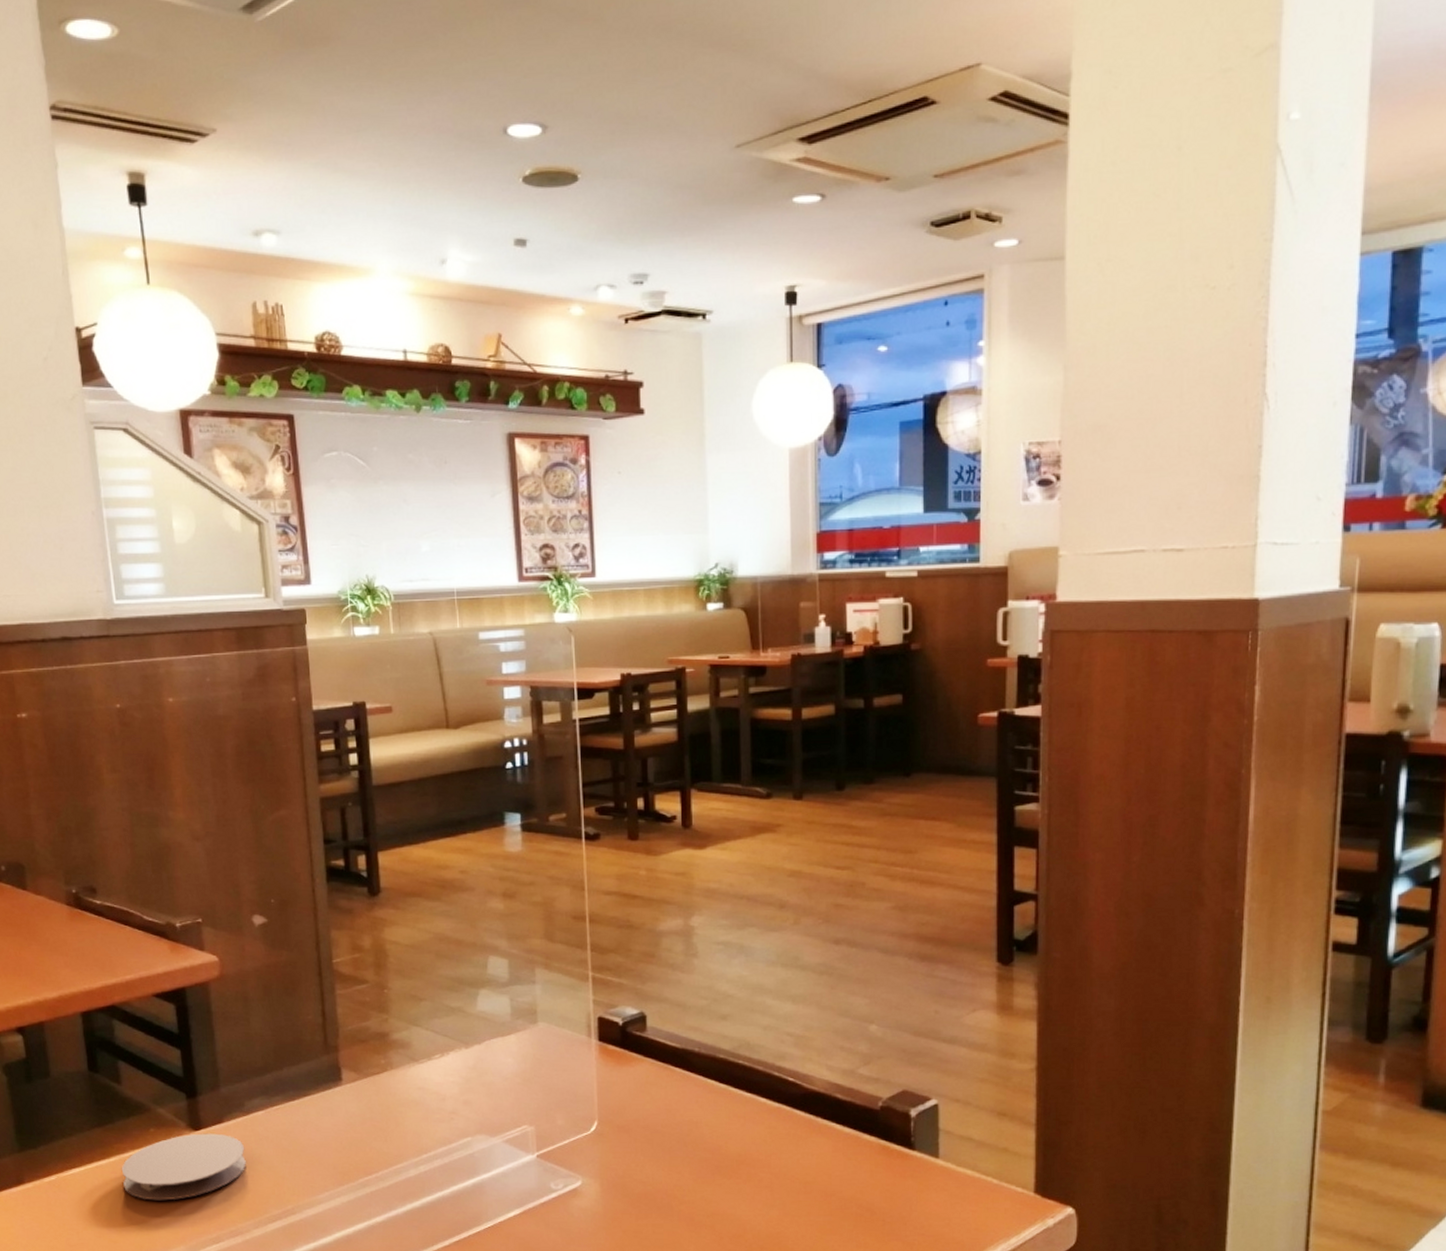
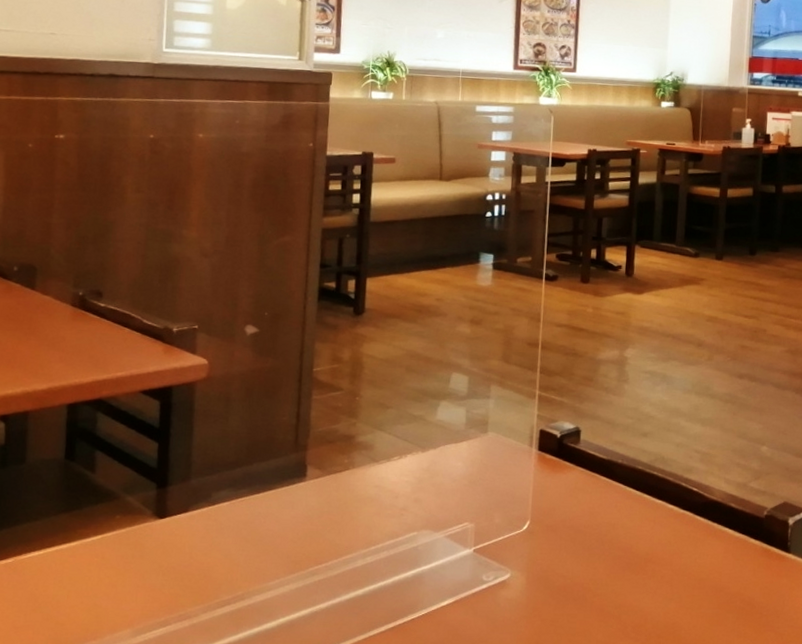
coaster: present [121,1133,246,1201] -> none [80,521,206,585]

